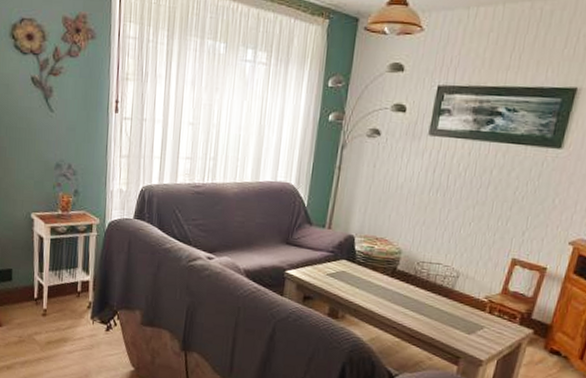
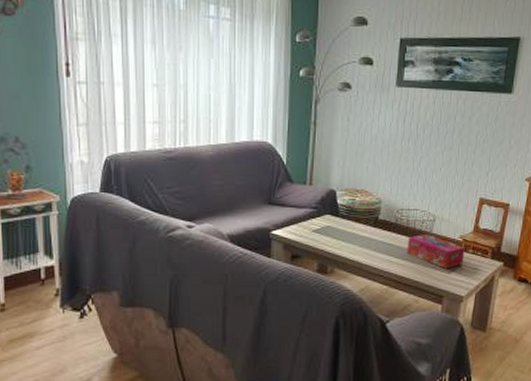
tissue box: none [423,289,490,329] -> present [406,233,465,269]

